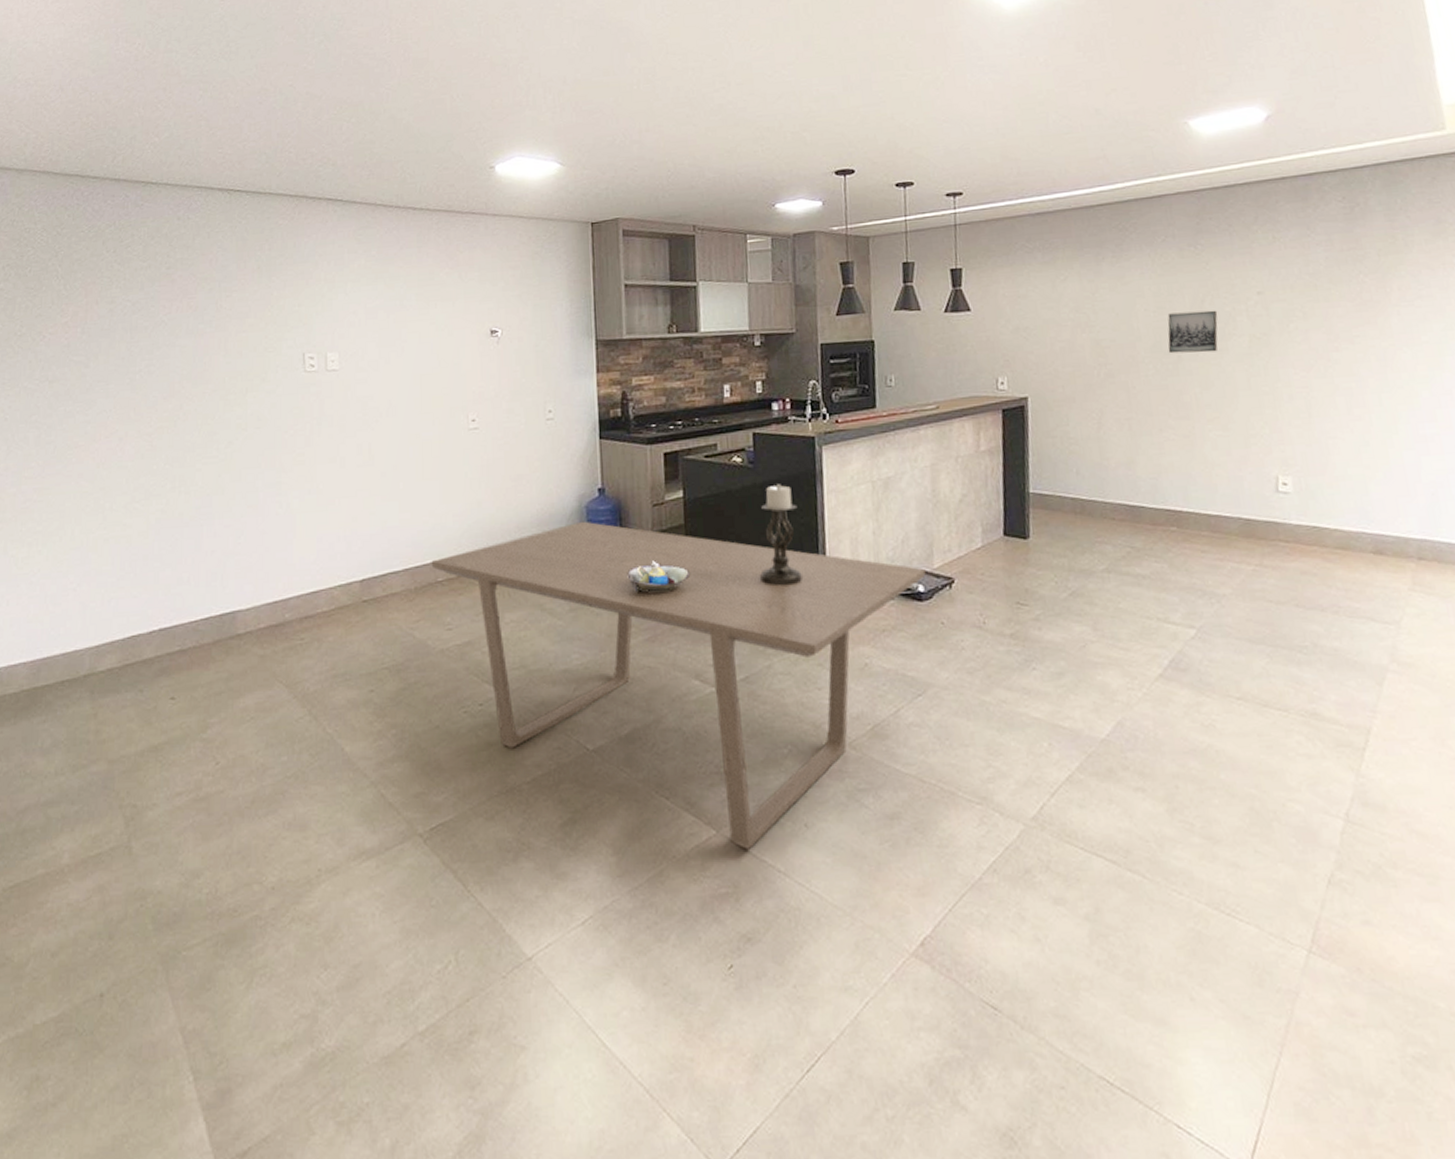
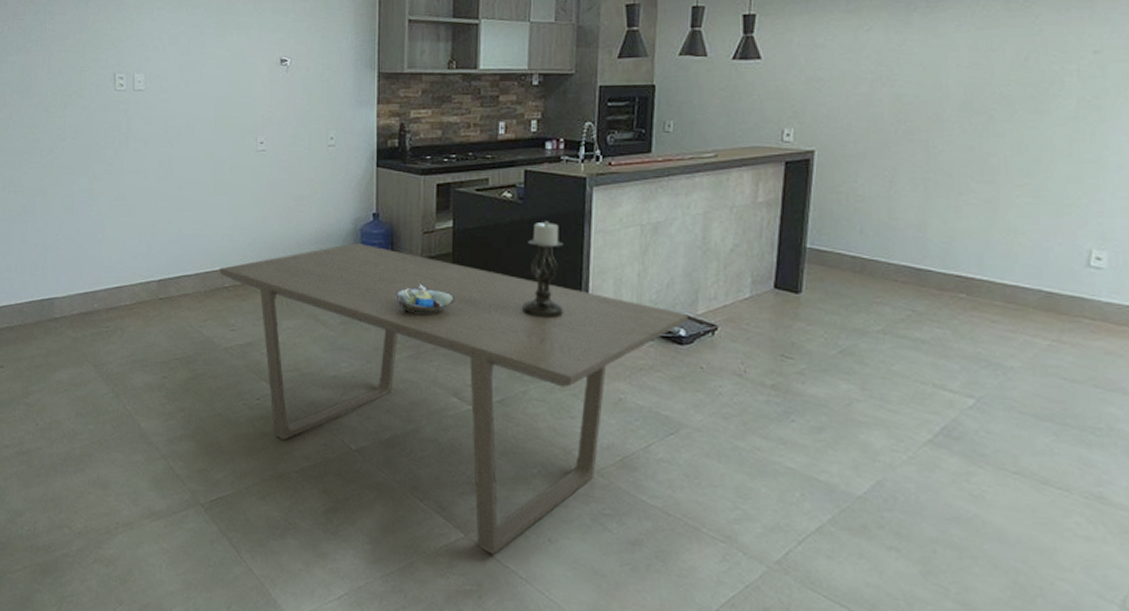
wall art: present [1167,310,1218,354] -> none [979,68,1043,114]

